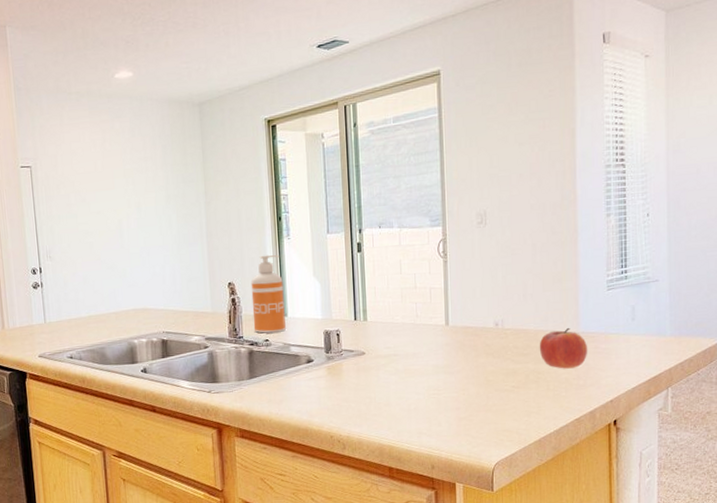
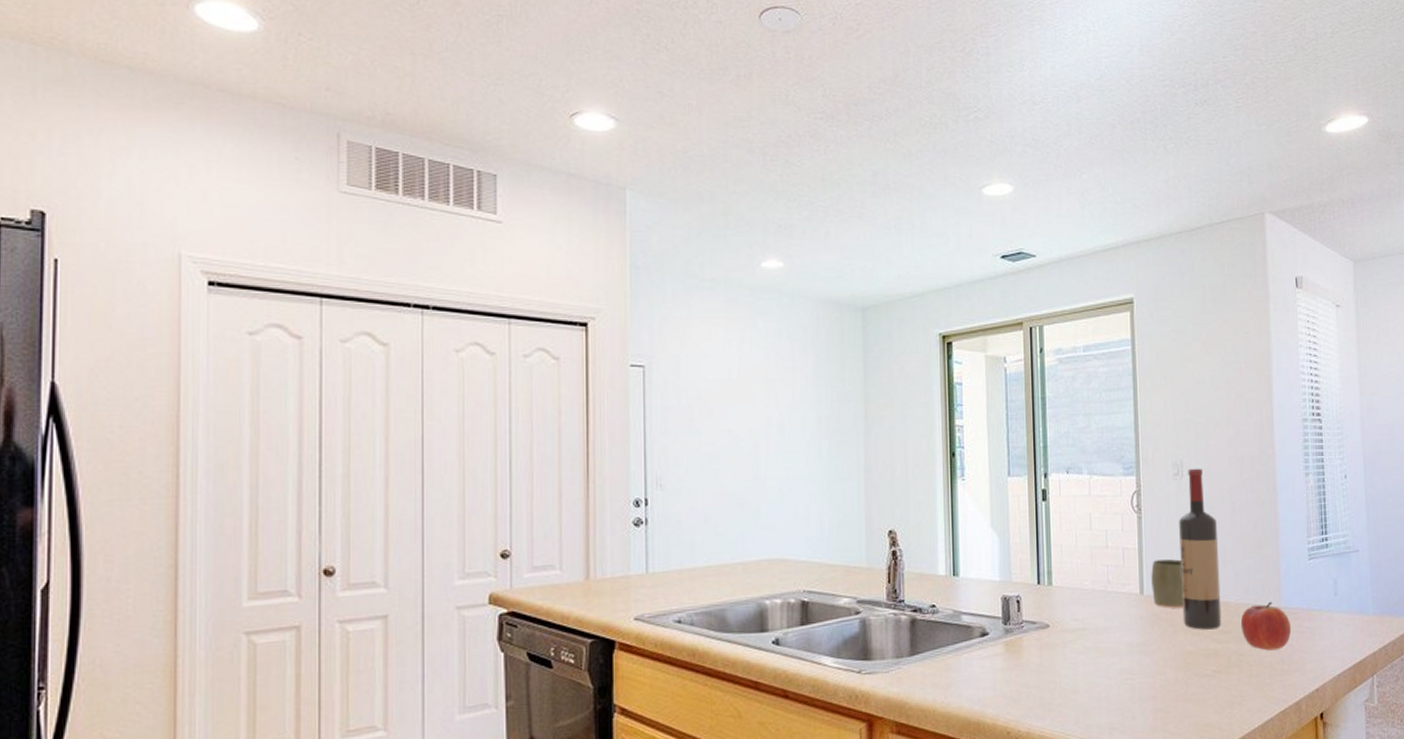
soap dispenser: present [251,255,286,334] -> none [916,498,957,597]
mug: none [456,295,486,336] -> present [1151,559,1184,608]
wine bottle: none [482,216,521,354] -> present [1179,468,1222,630]

